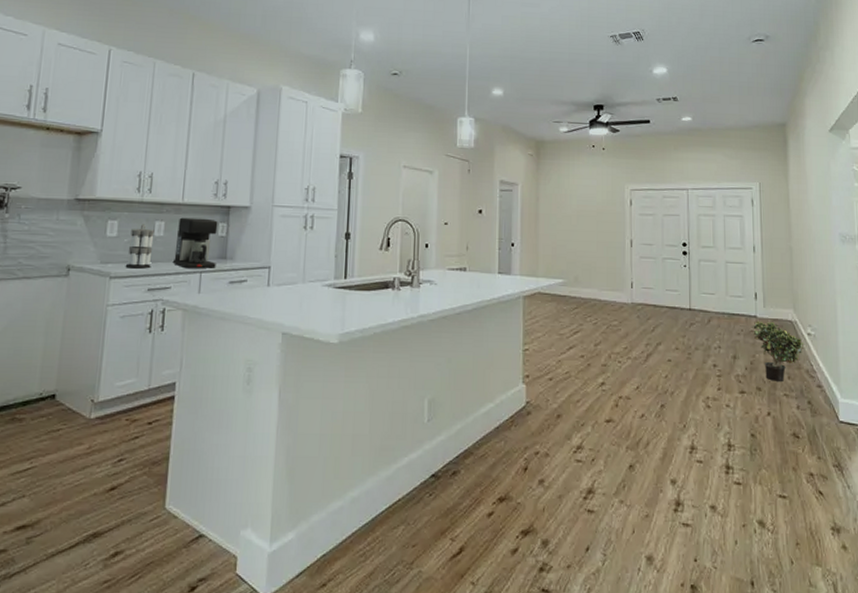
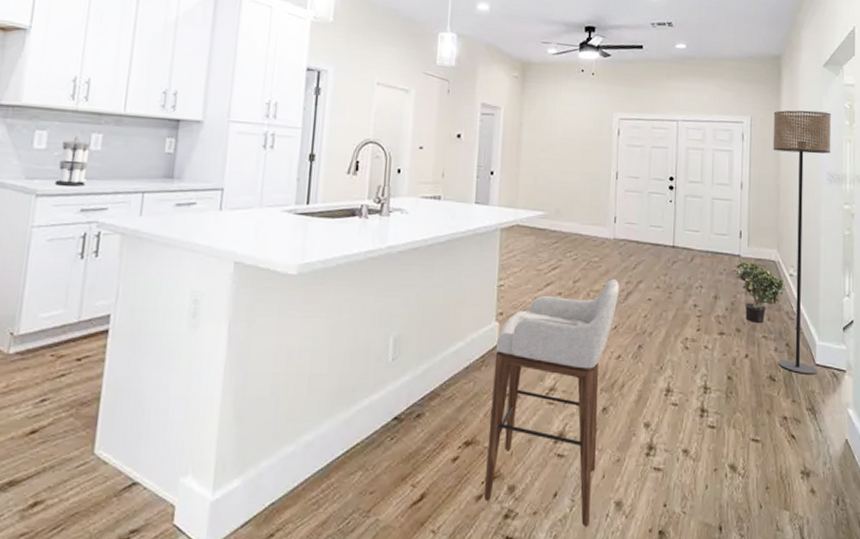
coffee maker: present [172,217,218,269] -> none [110,130,165,189]
bar stool: none [518,341,639,581] -> present [483,278,619,527]
floor lamp: none [782,174,843,431] -> present [772,110,831,375]

